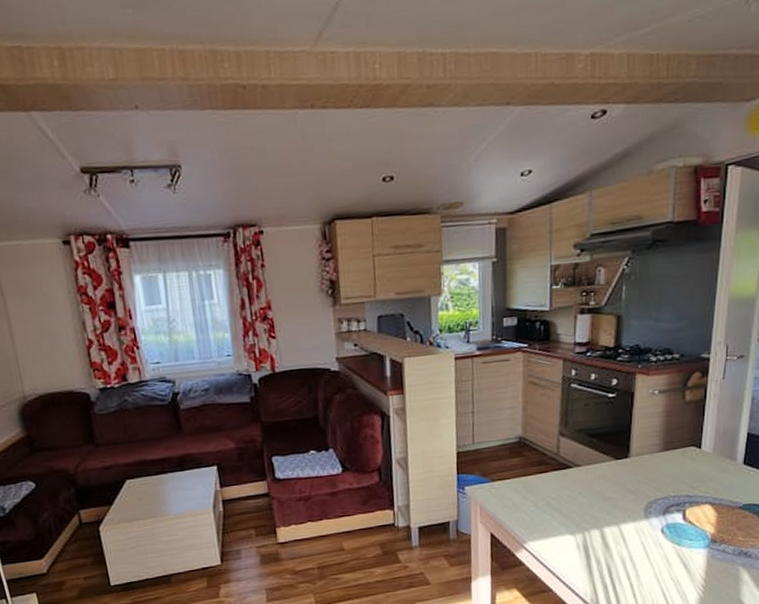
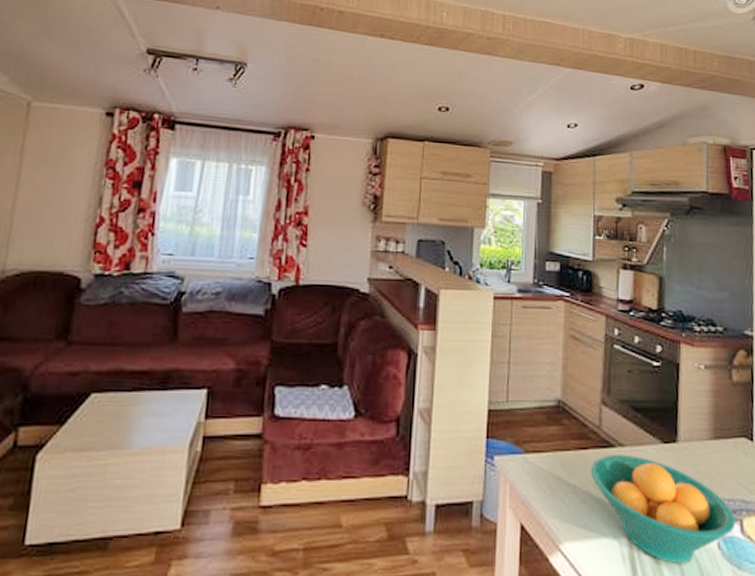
fruit bowl: none [549,472,679,548] -> present [590,455,736,563]

